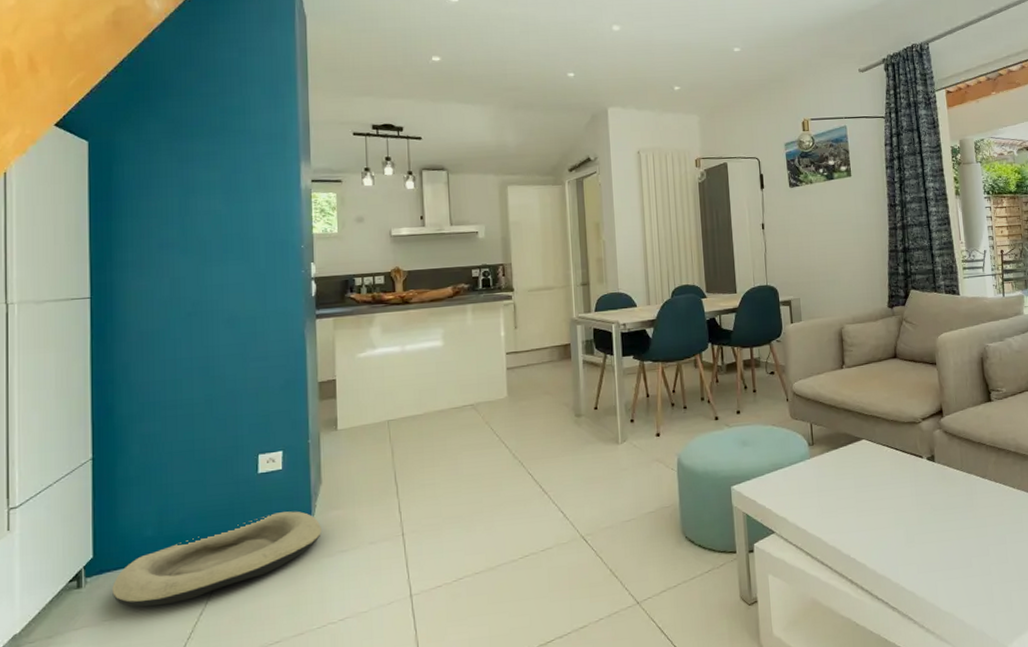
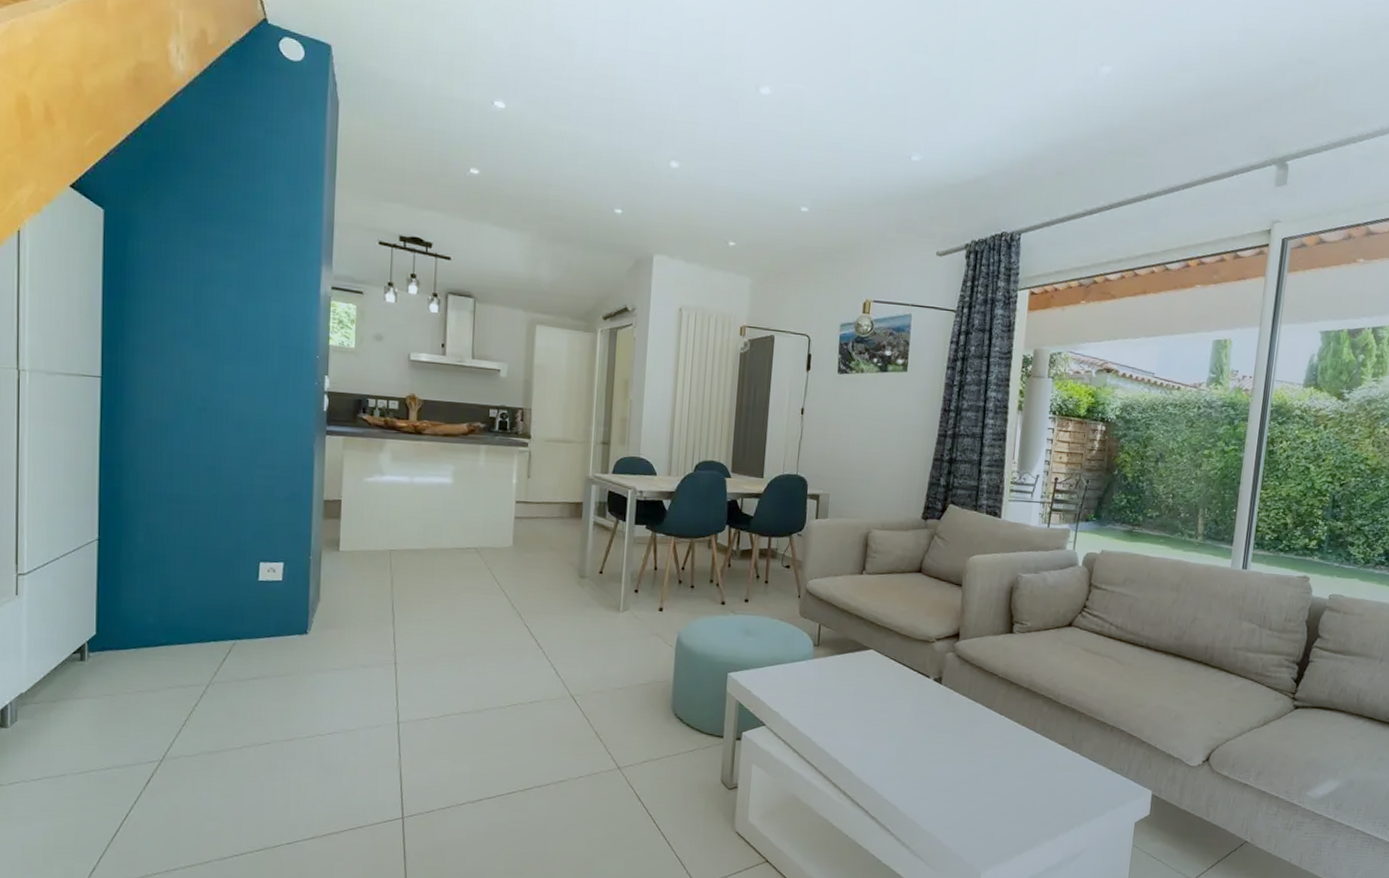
dog bed: present [112,511,321,607] -> none [113,622,316,691]

